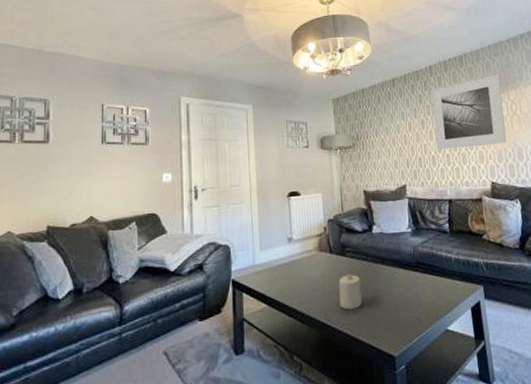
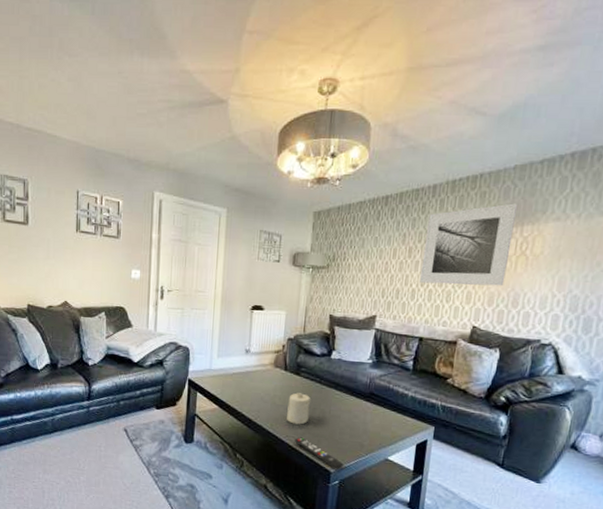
remote control: none [351,322,406,354] -> present [294,437,343,471]

